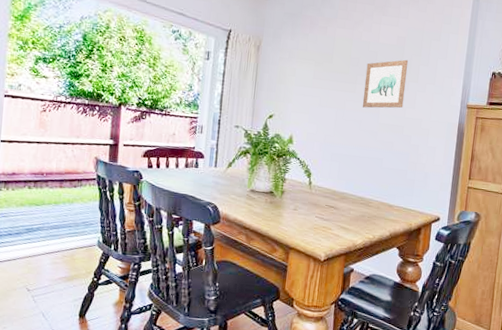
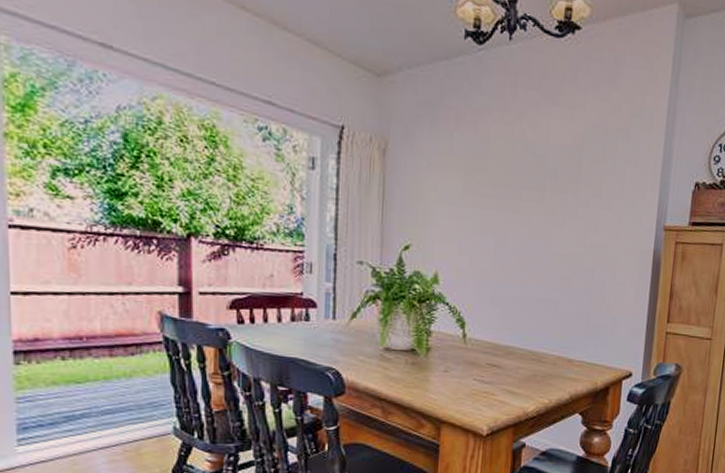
wall art: present [362,59,409,108] -> none [529,166,589,233]

